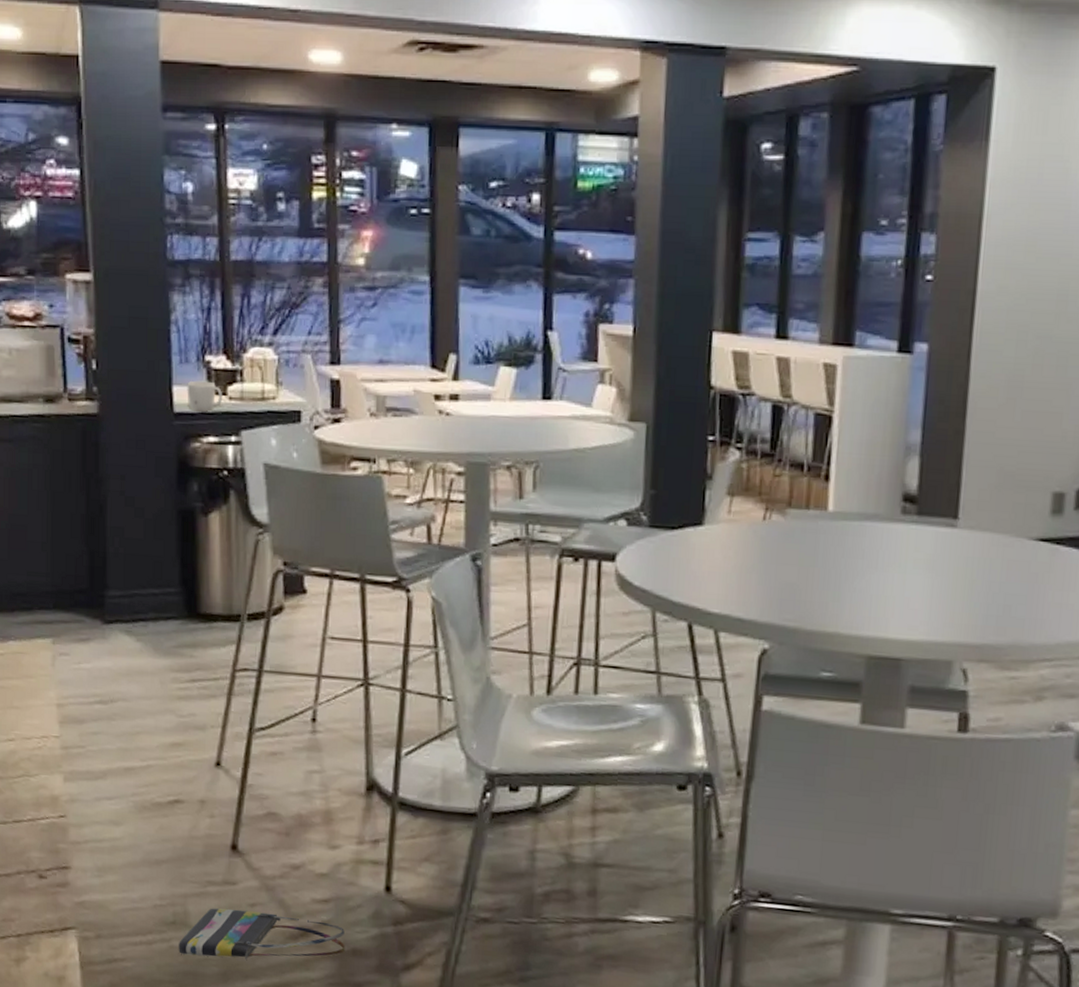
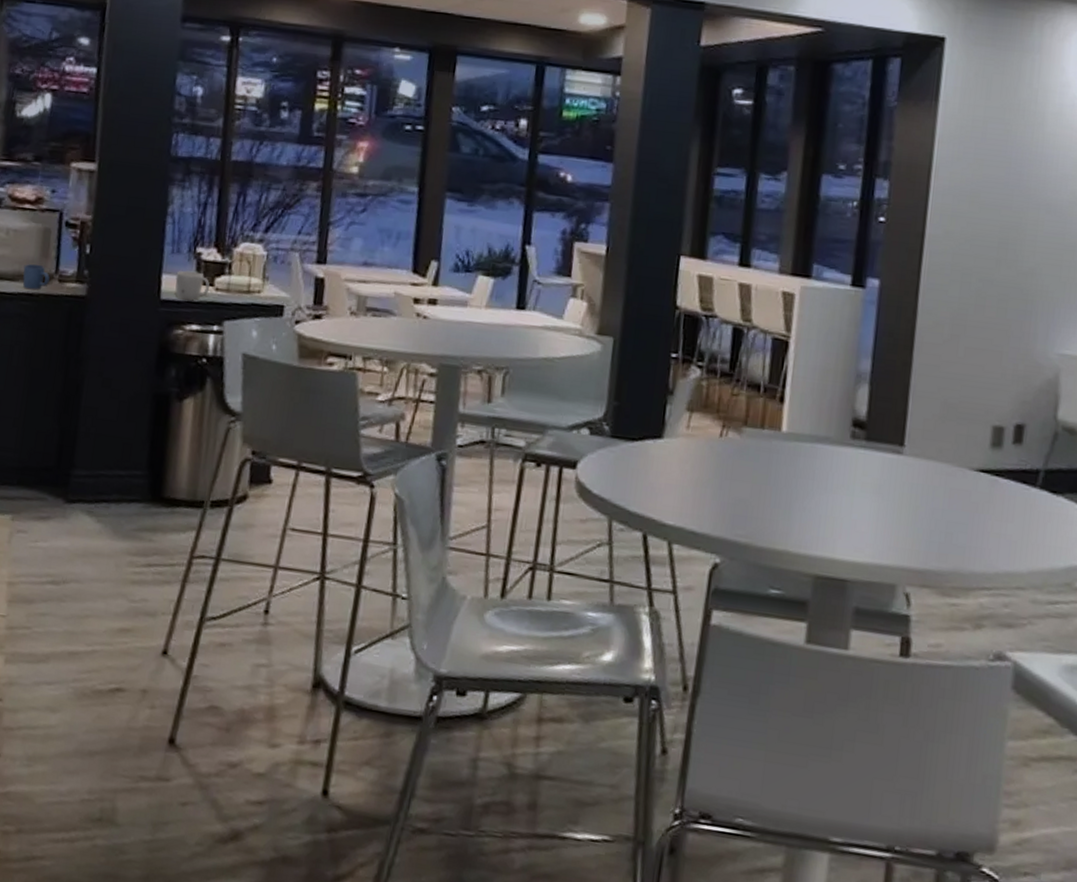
mug: none [31,384,59,412] -> present [22,264,50,291]
tote bag: present [179,908,345,961] -> none [101,805,277,864]

